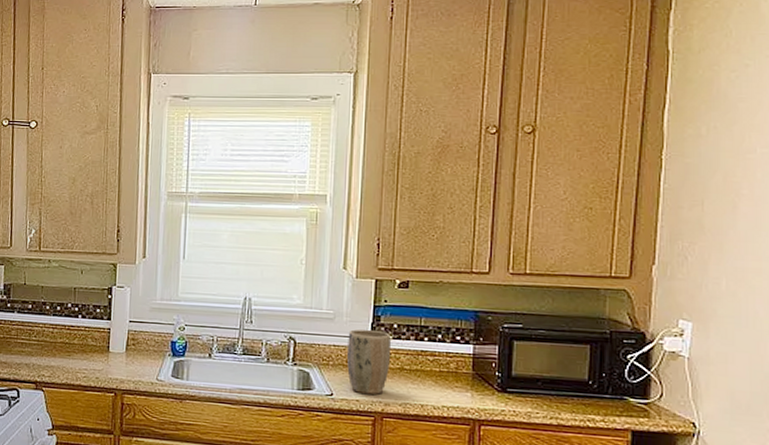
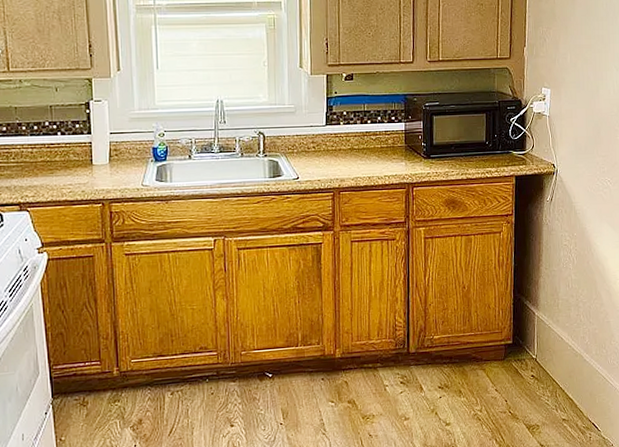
plant pot: present [347,329,391,395] -> none [308,118,343,174]

